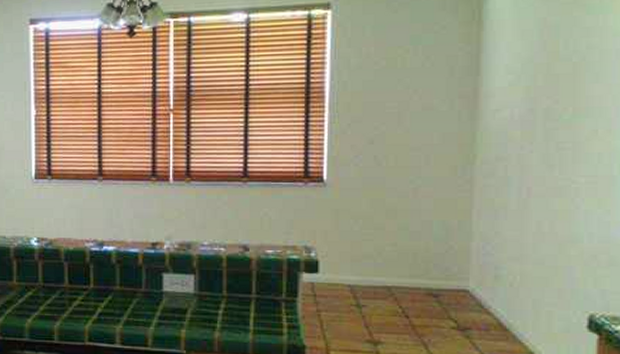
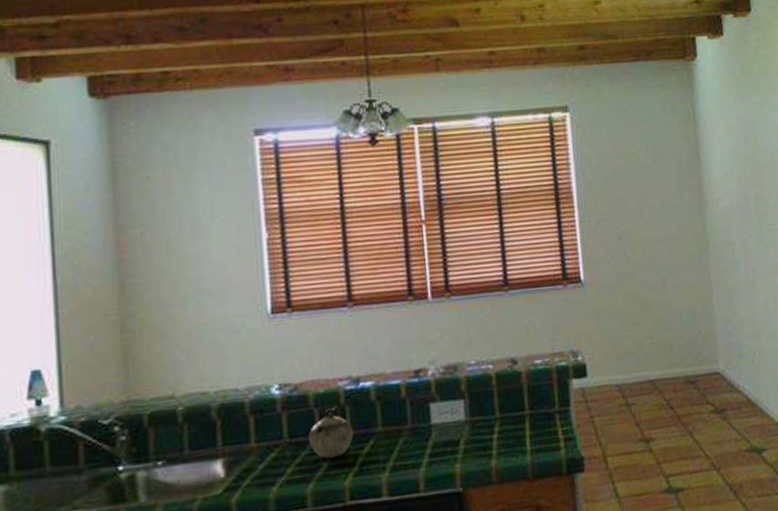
teapot: none [58,263,95,304] -> present [308,406,353,459]

